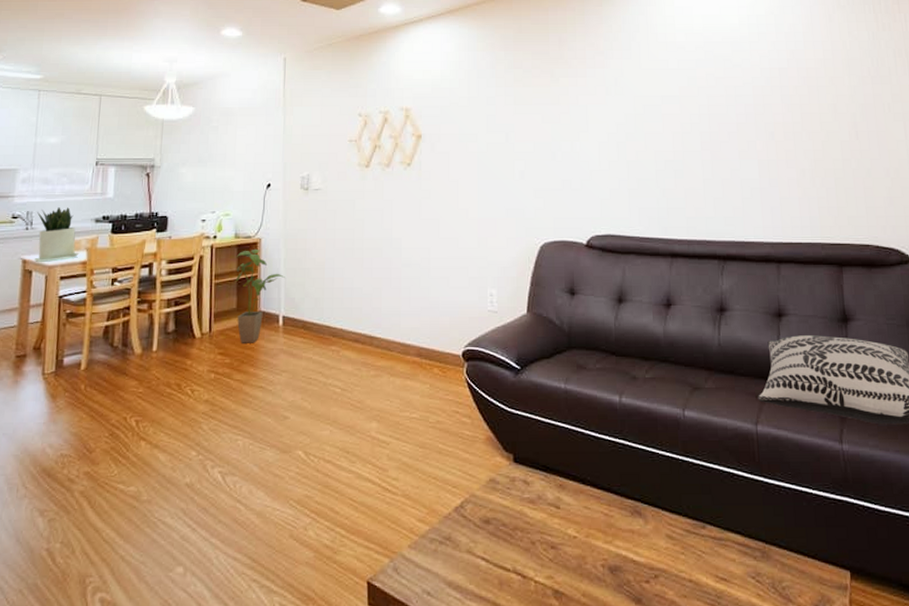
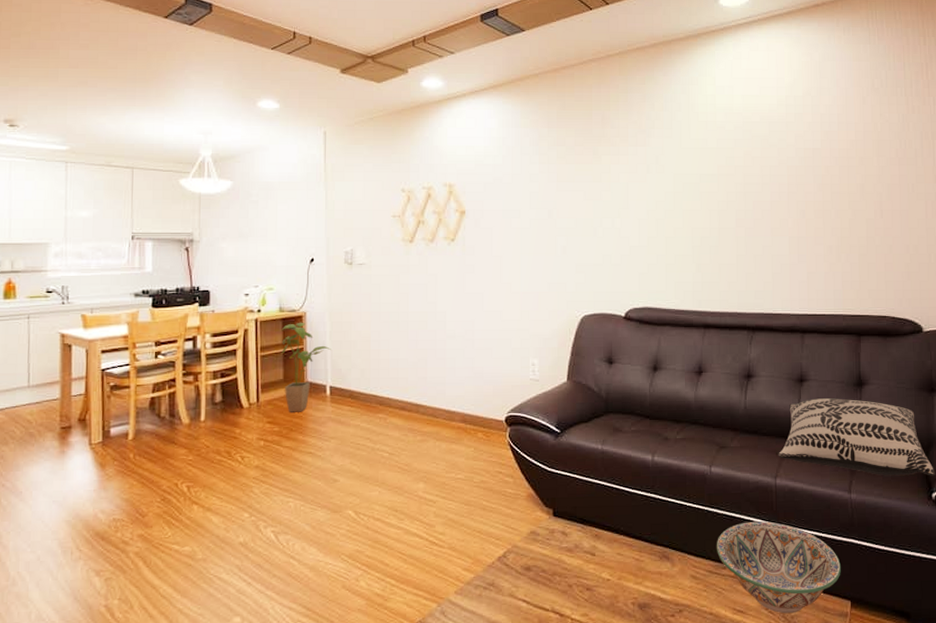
planter: present [35,207,79,262] -> none [73,282,120,336]
decorative bowl: none [693,474,837,584] -> present [716,521,842,614]

